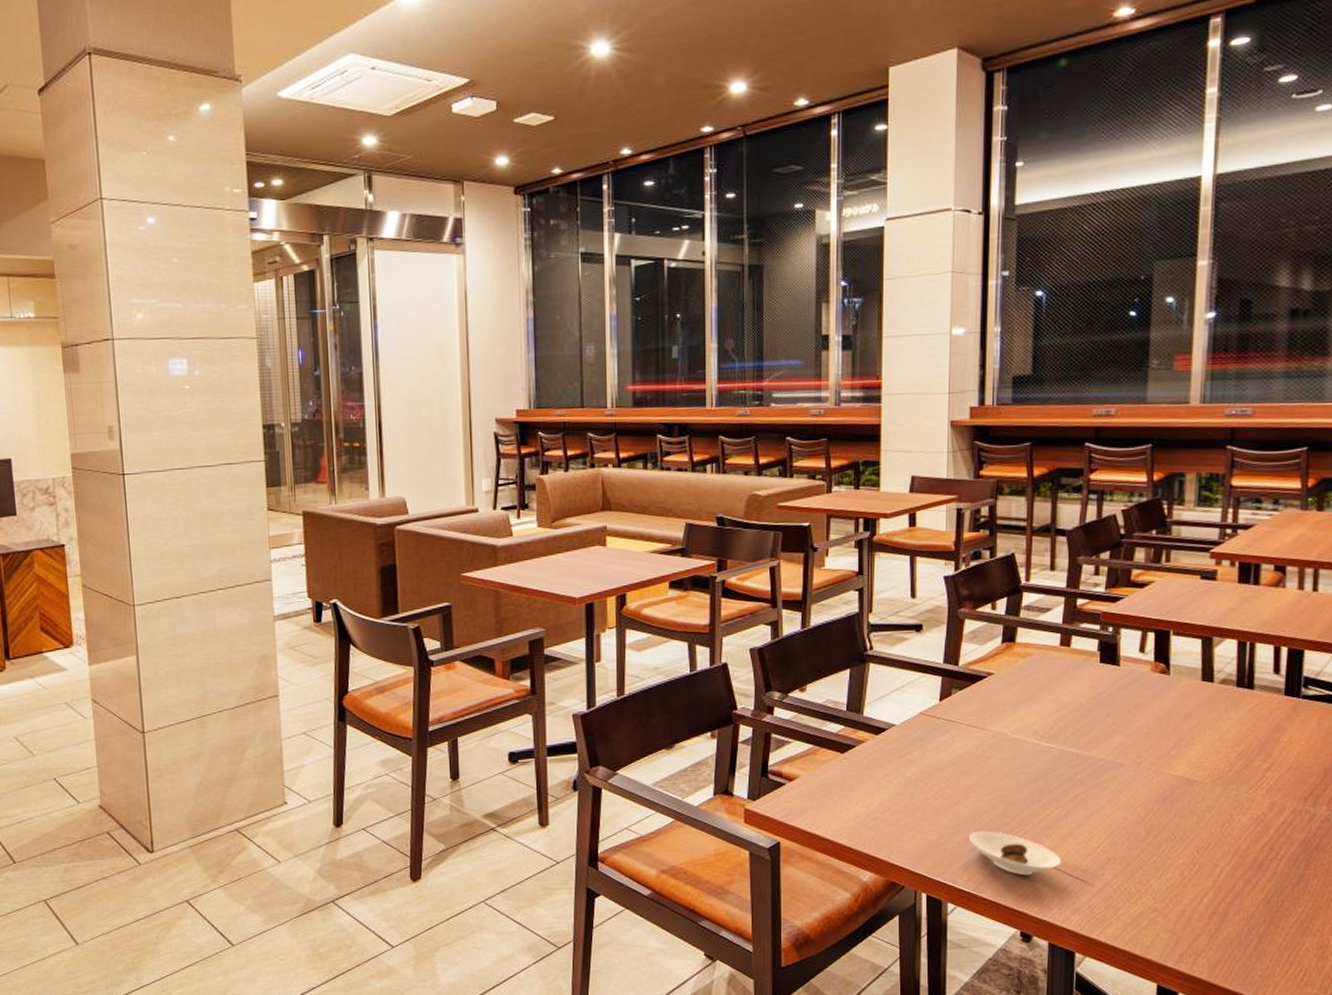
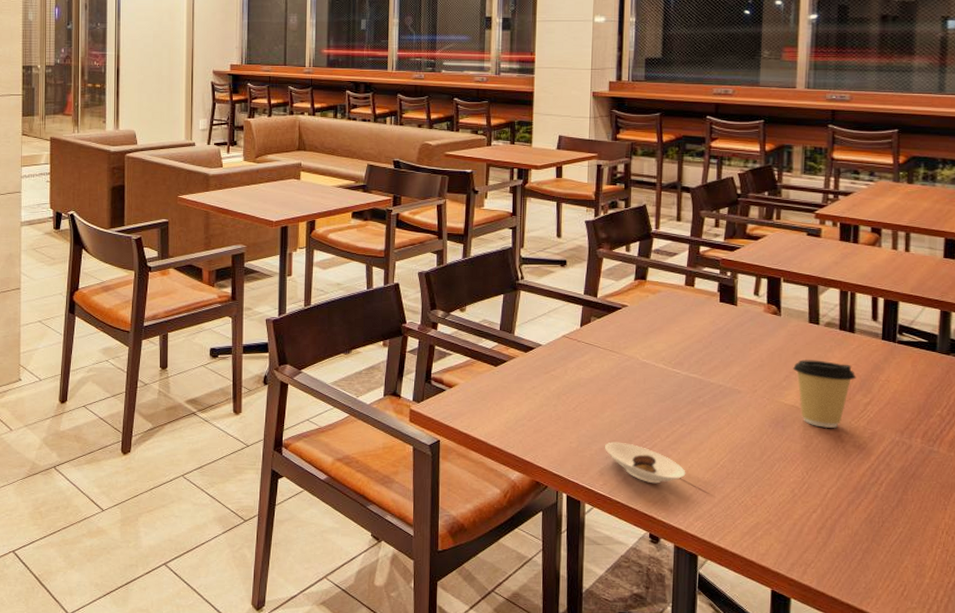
coffee cup: none [1183,723,1255,800] -> present [793,360,856,428]

